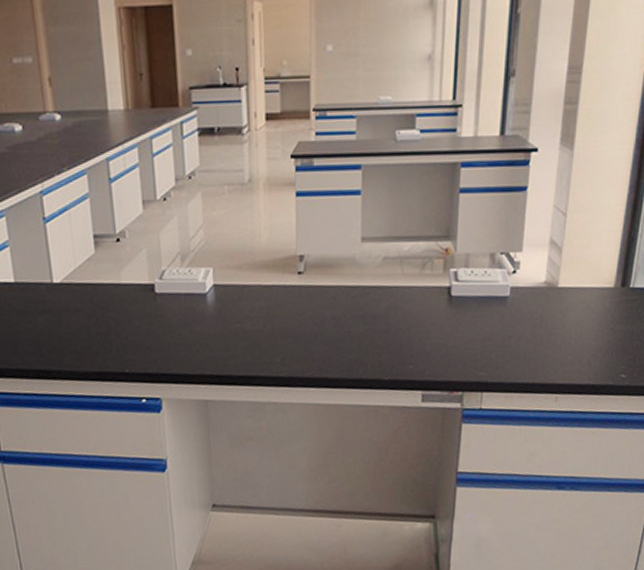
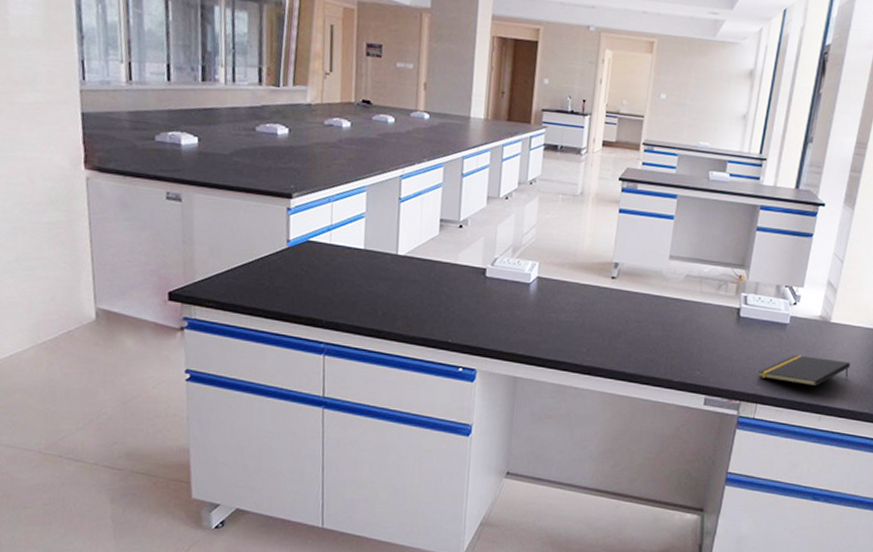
notepad: none [480,329,587,364] -> present [758,355,851,387]

